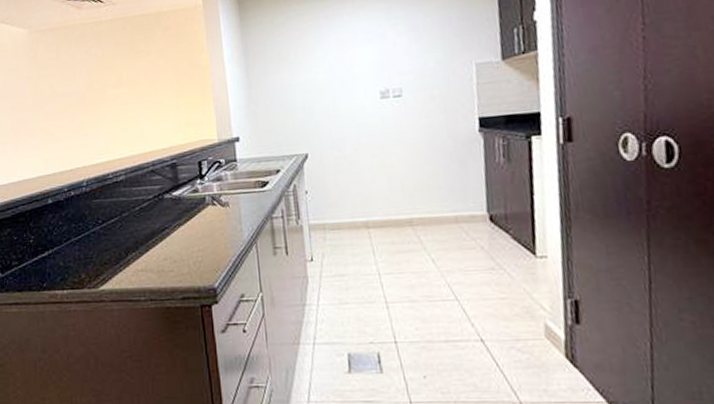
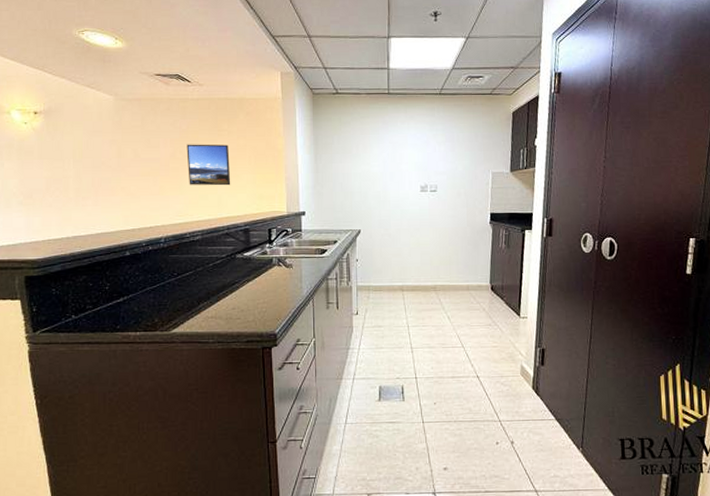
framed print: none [103,67,153,118] -> present [186,144,231,186]

